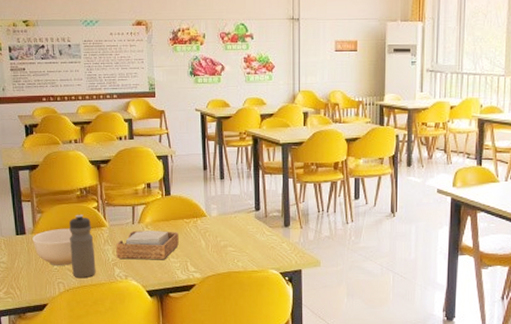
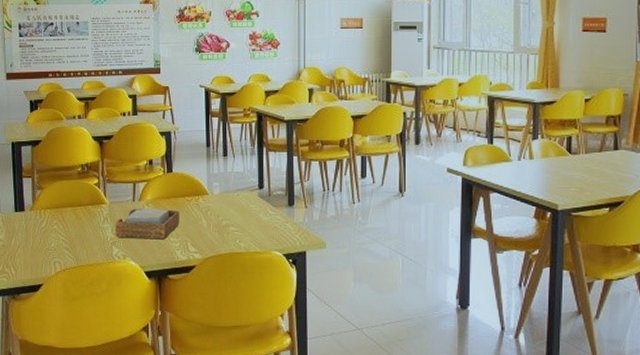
bowl: present [32,228,73,265] -> none [31,205,71,244]
water bottle: present [69,214,96,279] -> none [68,191,94,258]

